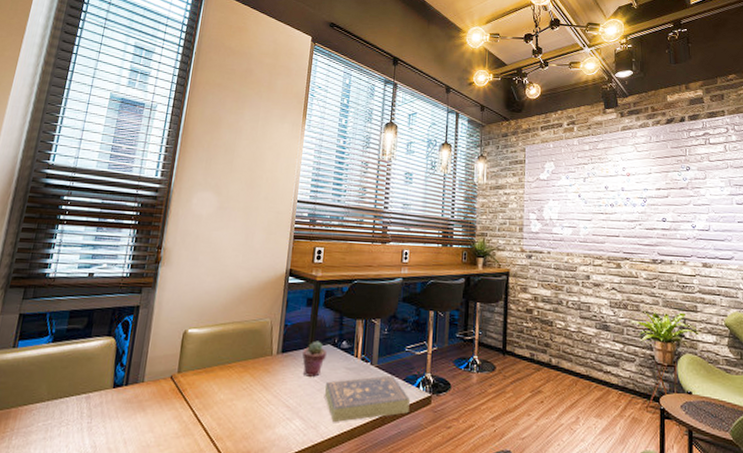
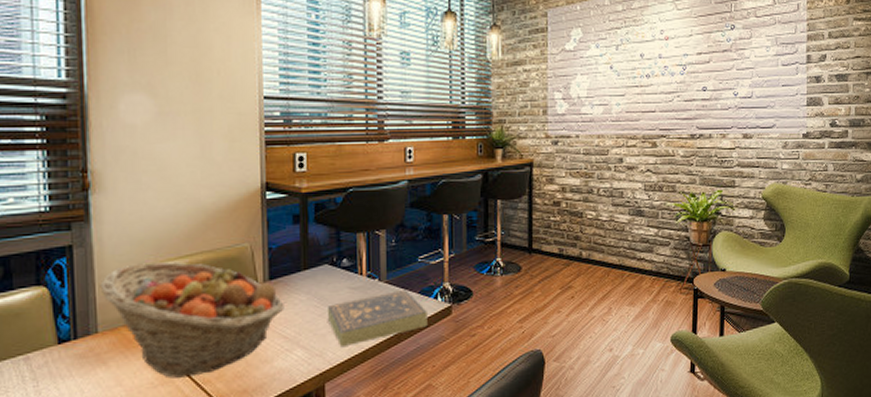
fruit basket: none [152,326,291,432] -> present [99,261,284,379]
potted succulent: present [302,340,327,377] -> none [295,262,324,302]

